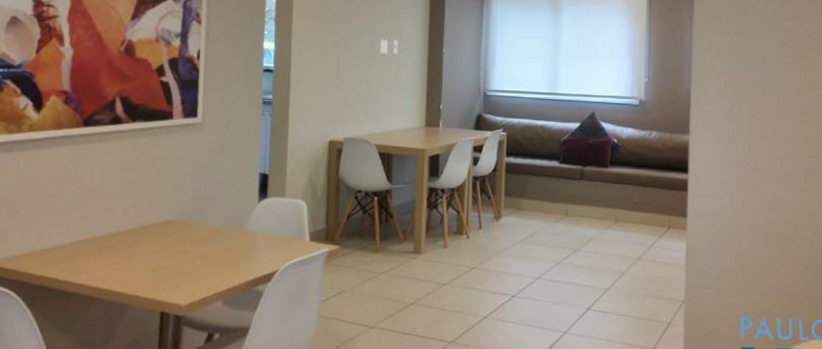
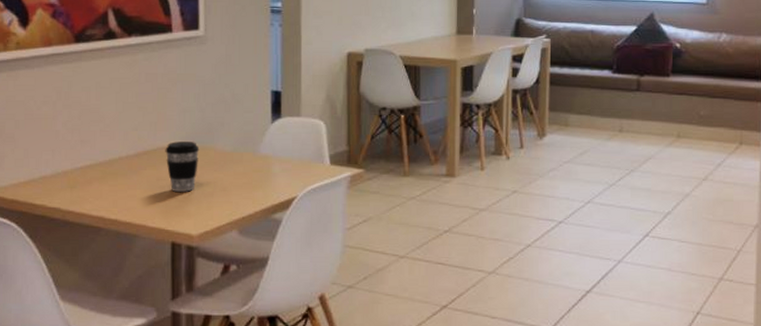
coffee cup: none [160,218,192,265] -> present [165,141,200,192]

